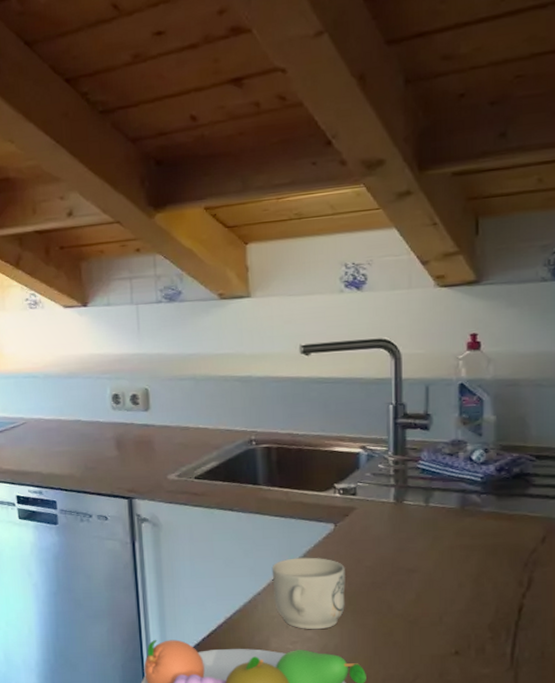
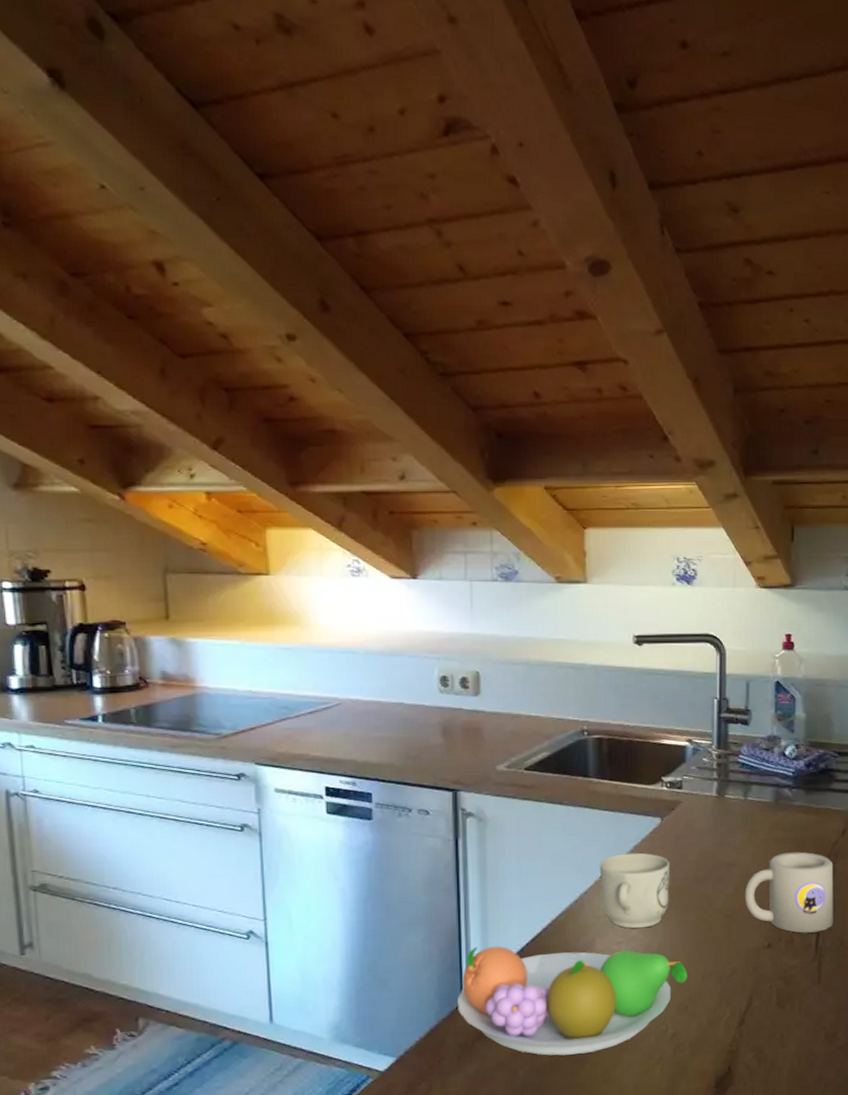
mug: none [428,559,532,642] -> present [744,852,834,933]

